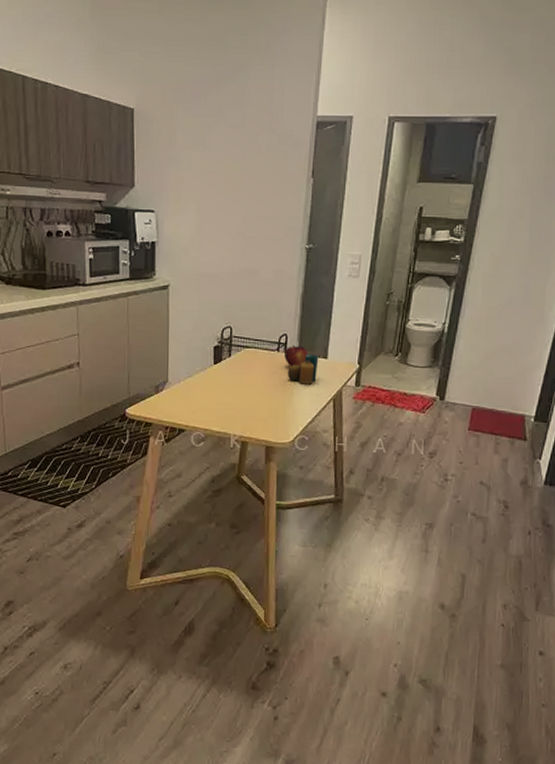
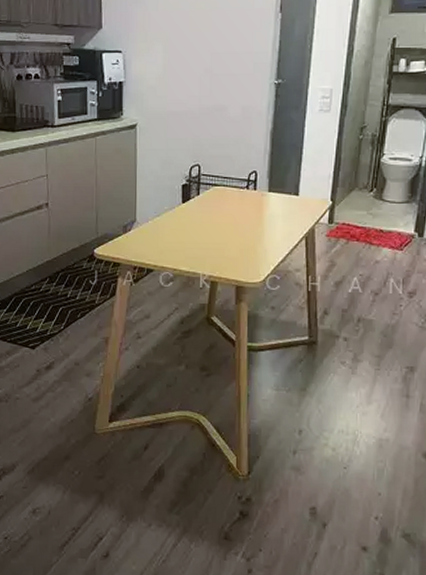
fruit: present [285,344,309,367] -> none [254,181,279,205]
candle: present [287,353,319,385] -> none [257,190,290,222]

